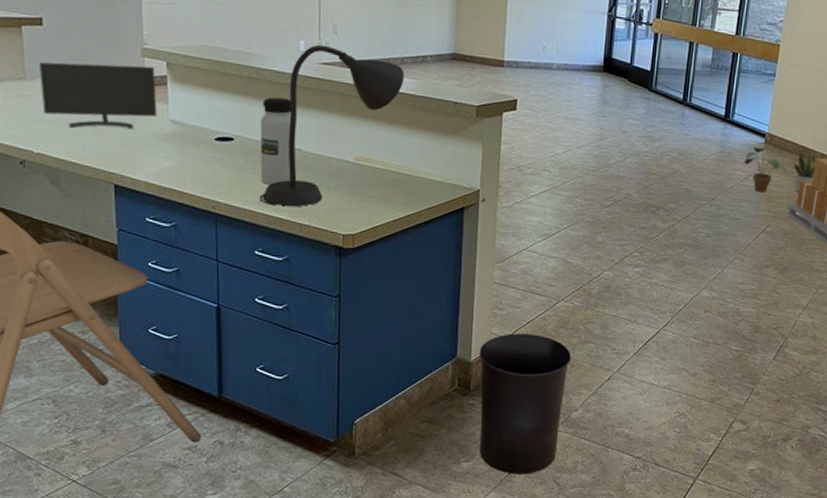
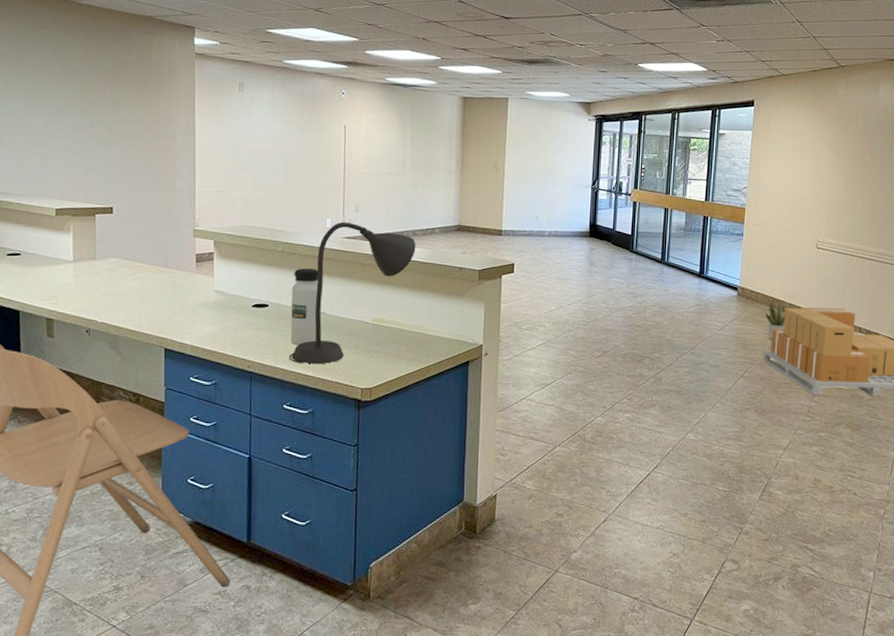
computer monitor: present [38,62,158,130] -> none [107,244,205,300]
waste bin: present [479,333,571,474] -> none [484,478,569,616]
potted plant: present [744,146,787,192] -> none [719,299,759,341]

